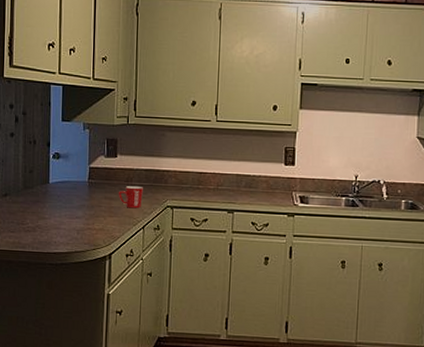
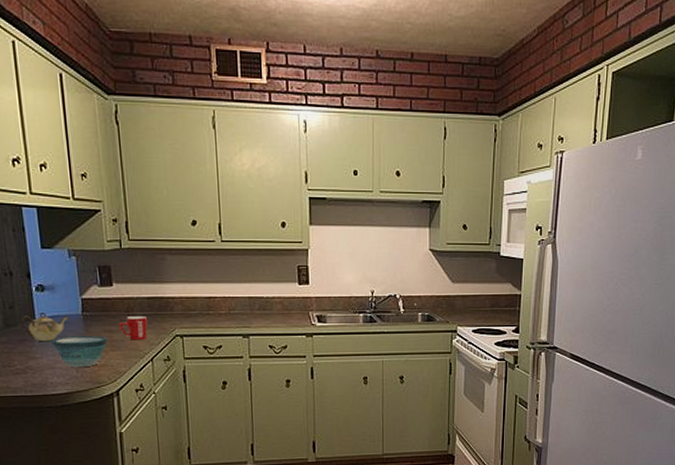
teapot: none [36,178,77,204] -> present [20,313,69,341]
bowl: none [60,200,107,230] -> present [51,336,107,368]

